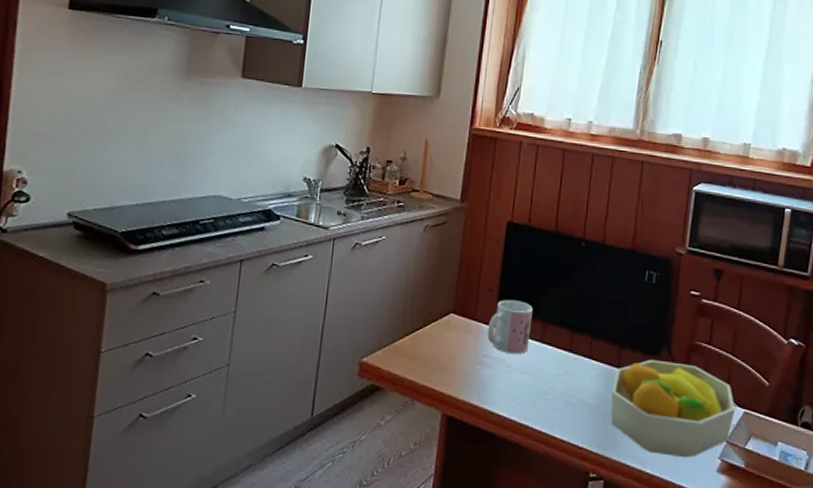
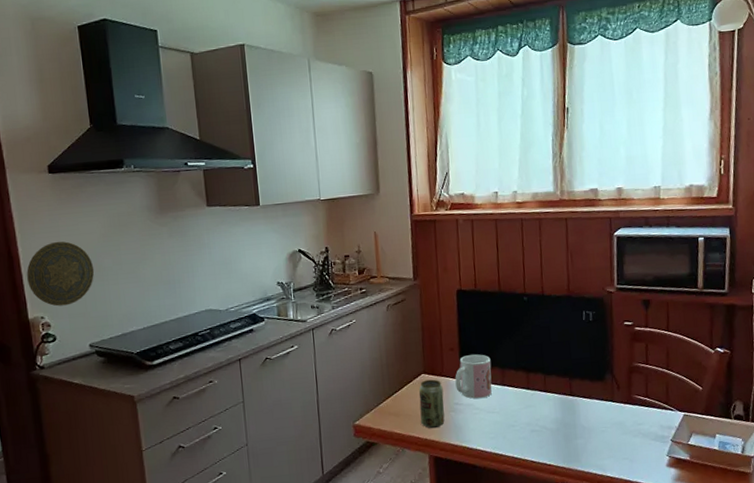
decorative plate: none [12,86,95,163] -> present [27,241,95,307]
beverage can: none [439,321,472,382] -> present [419,379,445,429]
fruit bowl: present [611,359,736,458] -> none [567,383,676,460]

